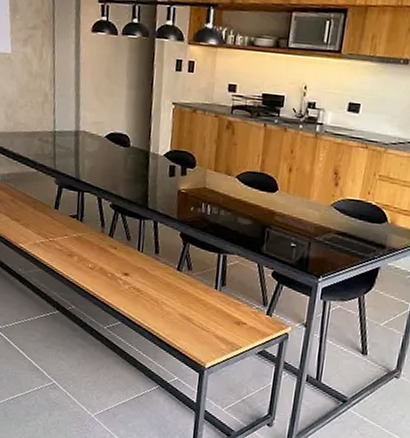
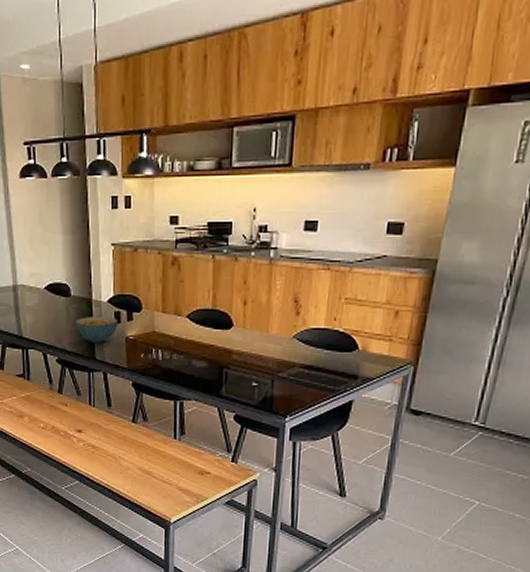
cereal bowl: none [131,167,173,194] -> present [75,317,118,344]

